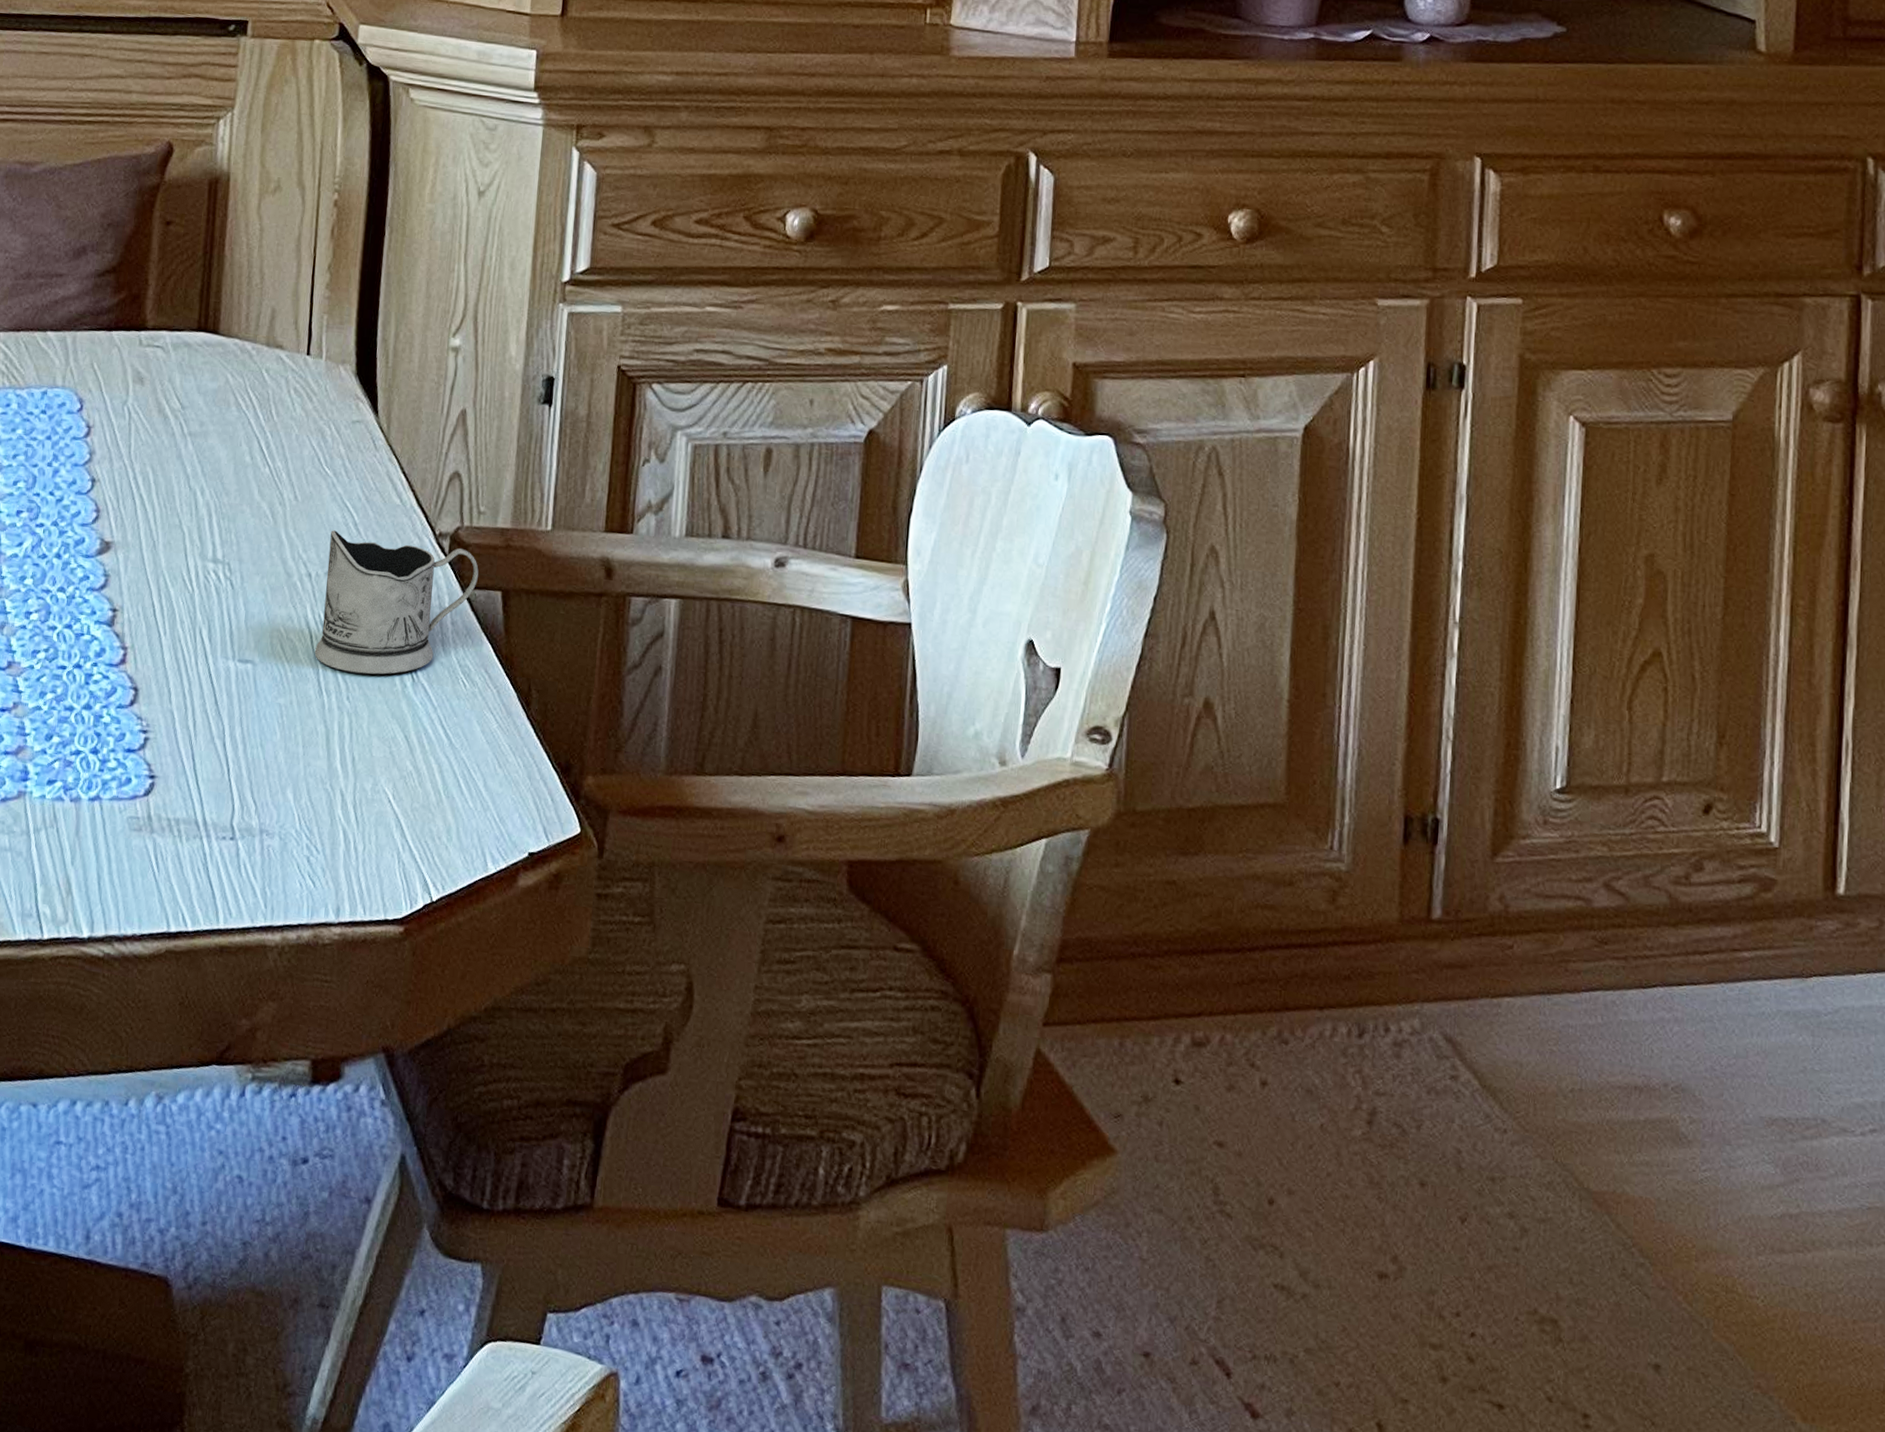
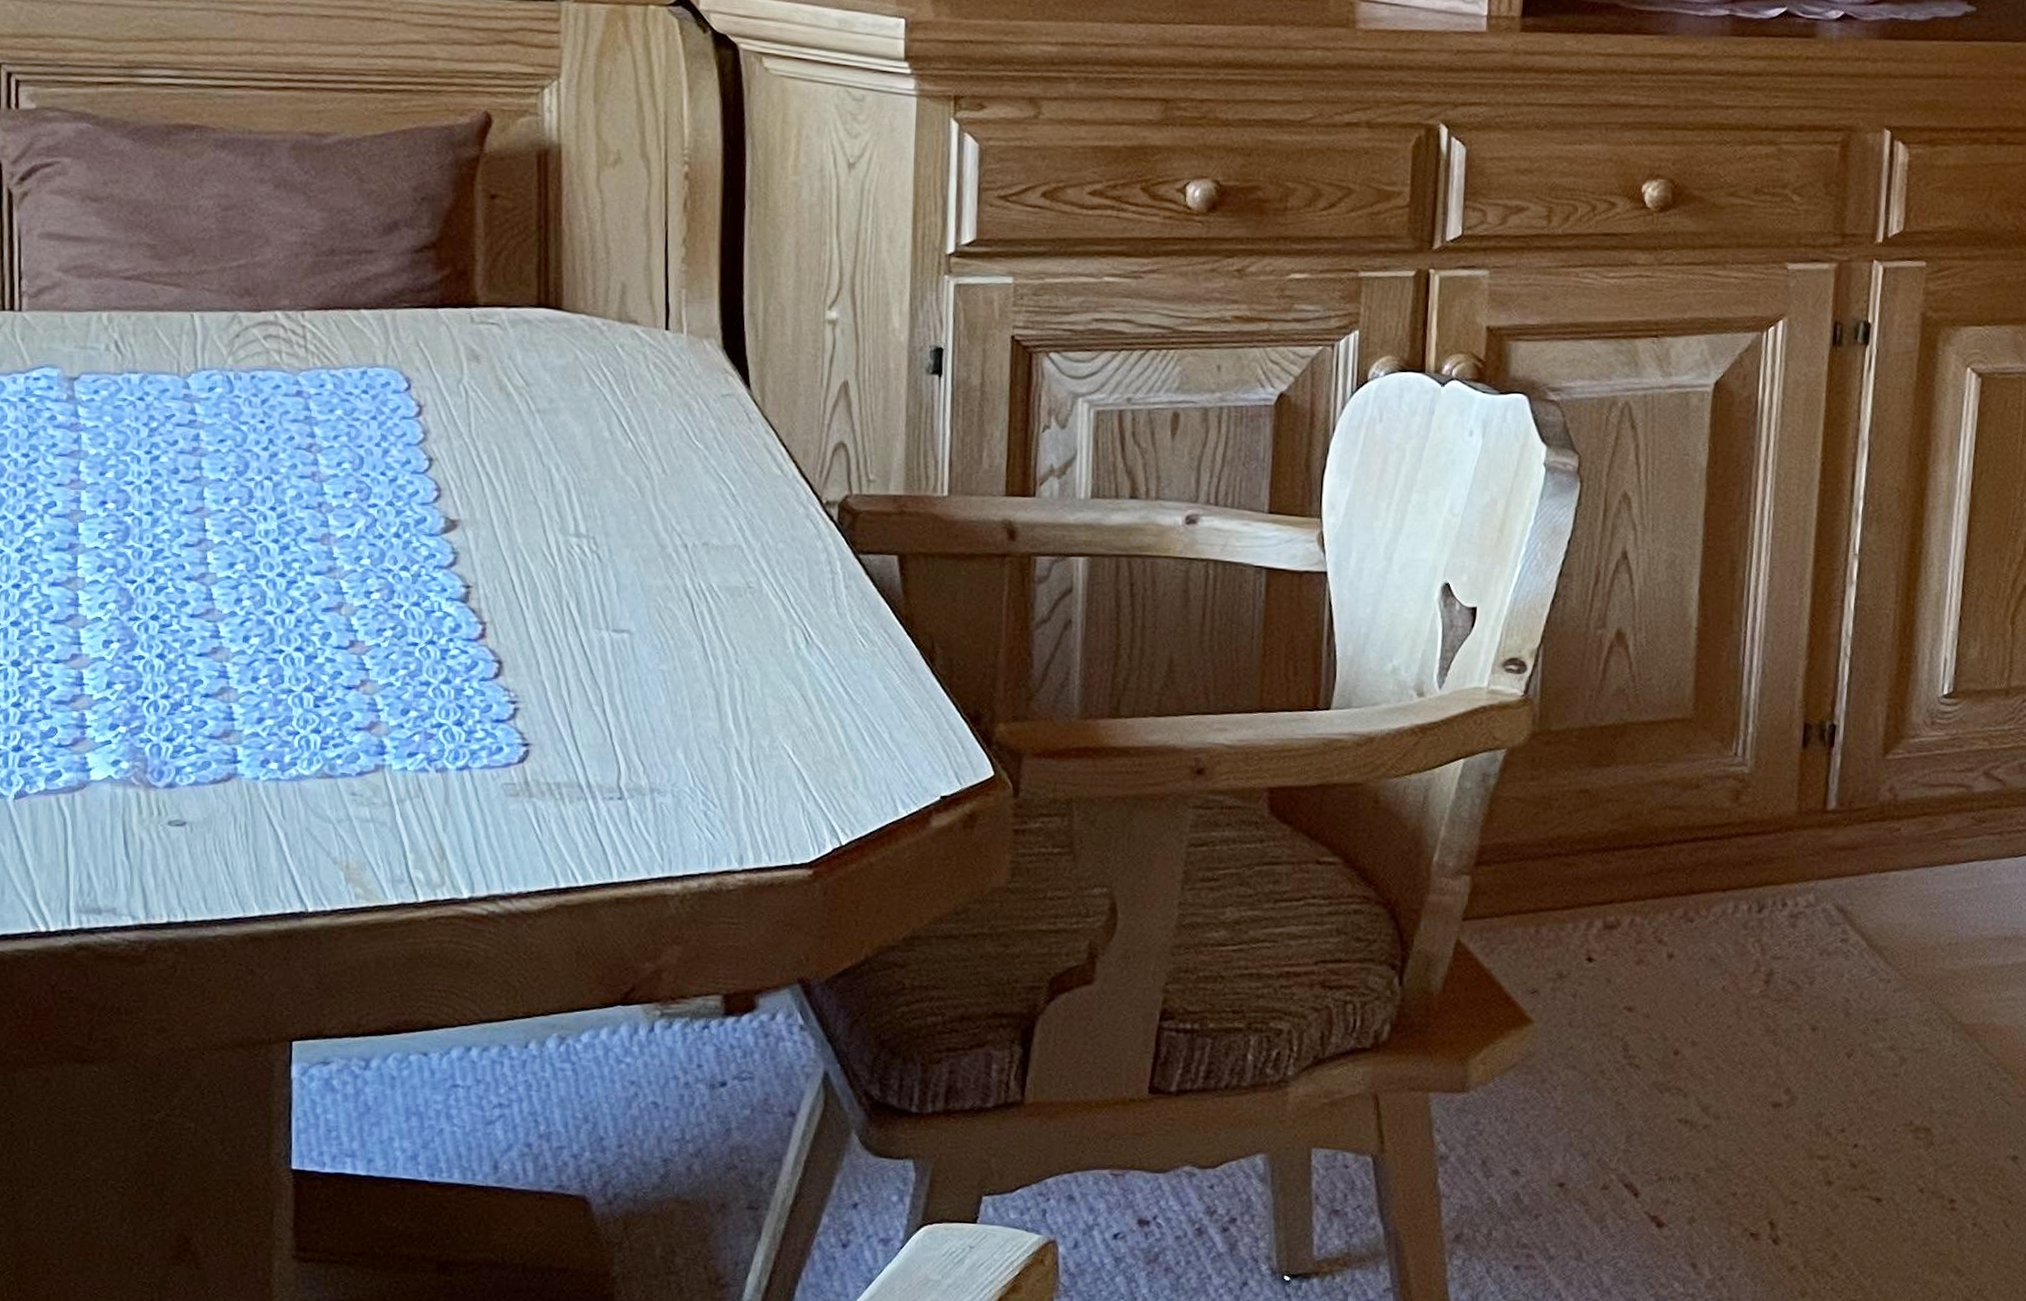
tea glass holder: present [314,530,479,675] -> none [697,502,871,639]

